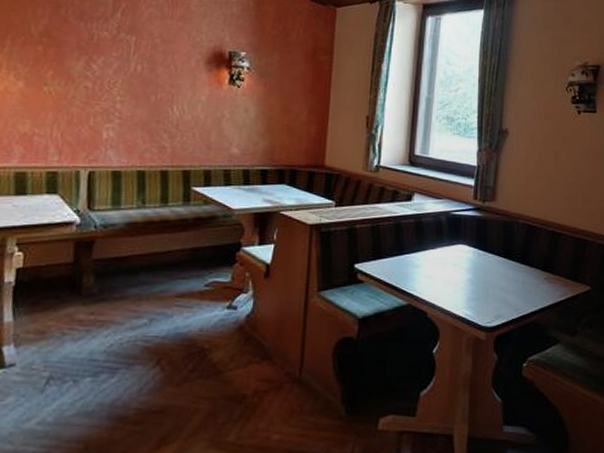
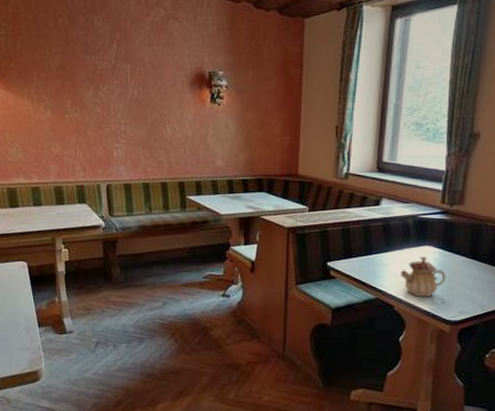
teapot: none [434,255,481,301] -> present [401,256,446,297]

